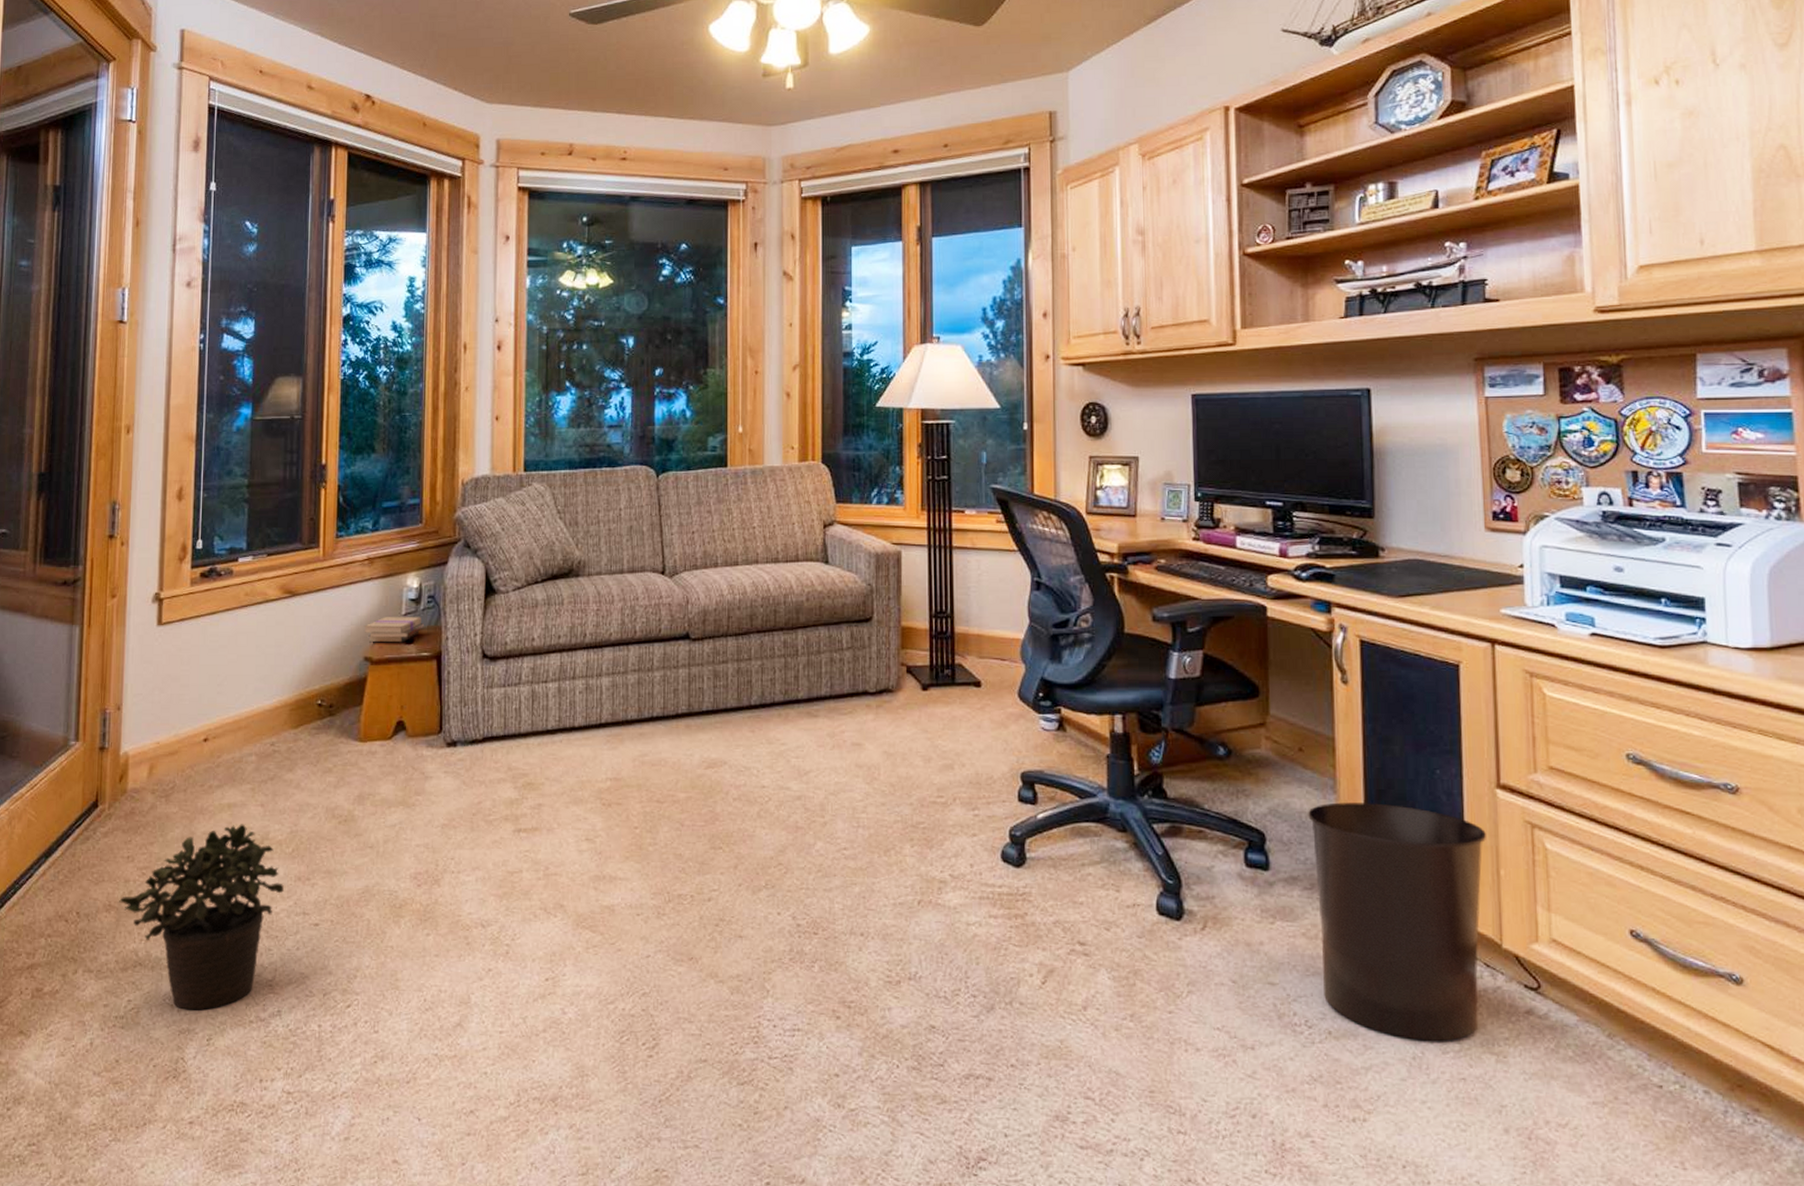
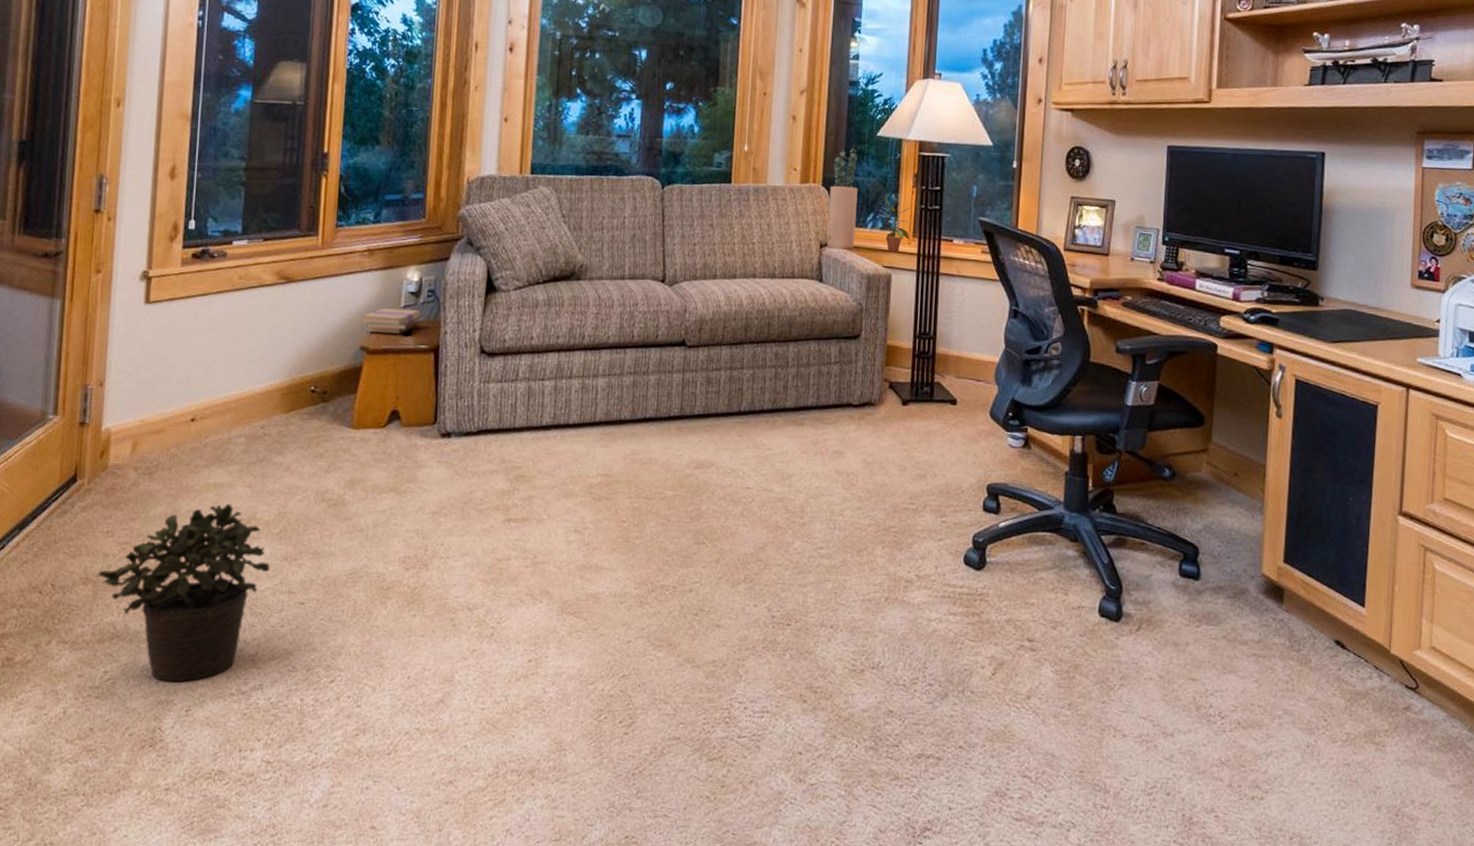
vase: none [830,417,860,528] -> present [827,144,859,250]
potted plant: none [875,470,919,528] -> present [870,196,912,253]
waste bin: present [1308,802,1486,1041] -> none [1237,522,1386,732]

